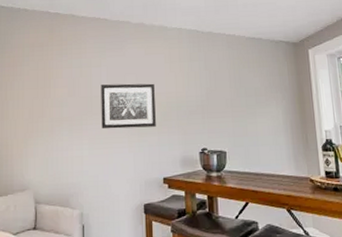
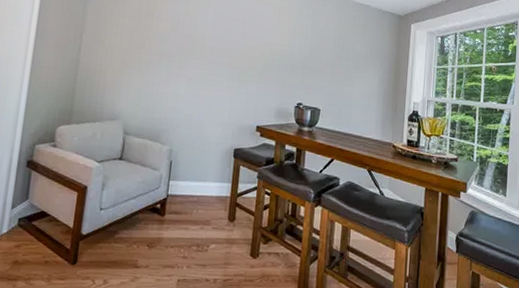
wall art: present [101,83,156,129] -> none [201,25,260,76]

